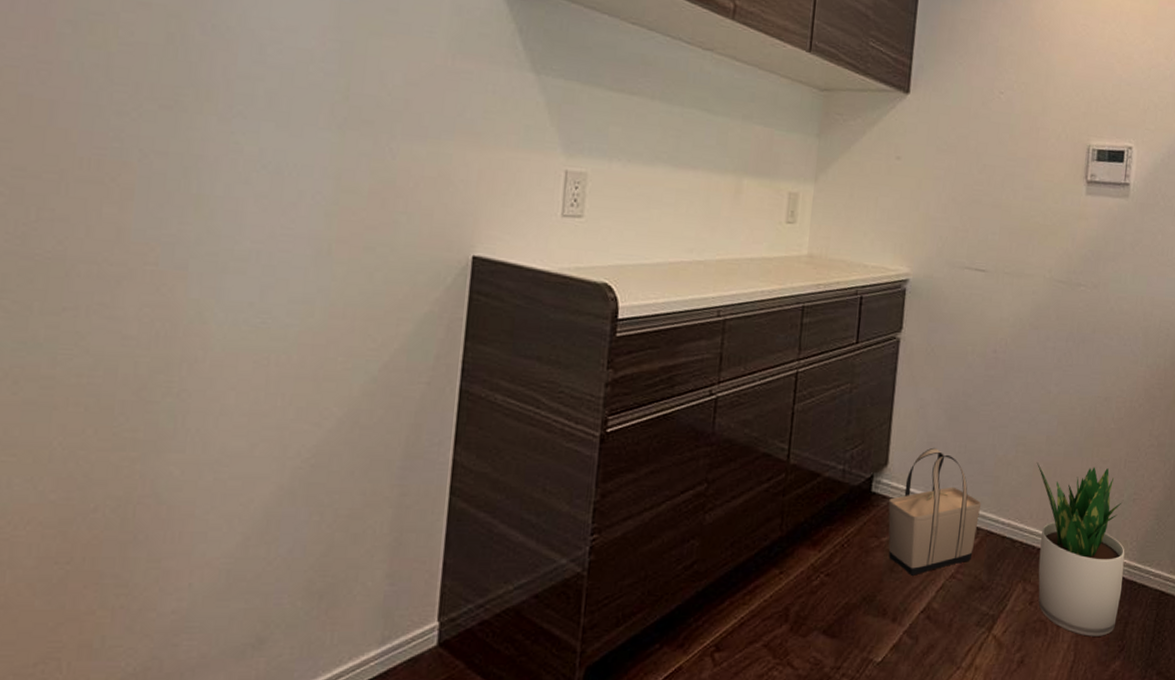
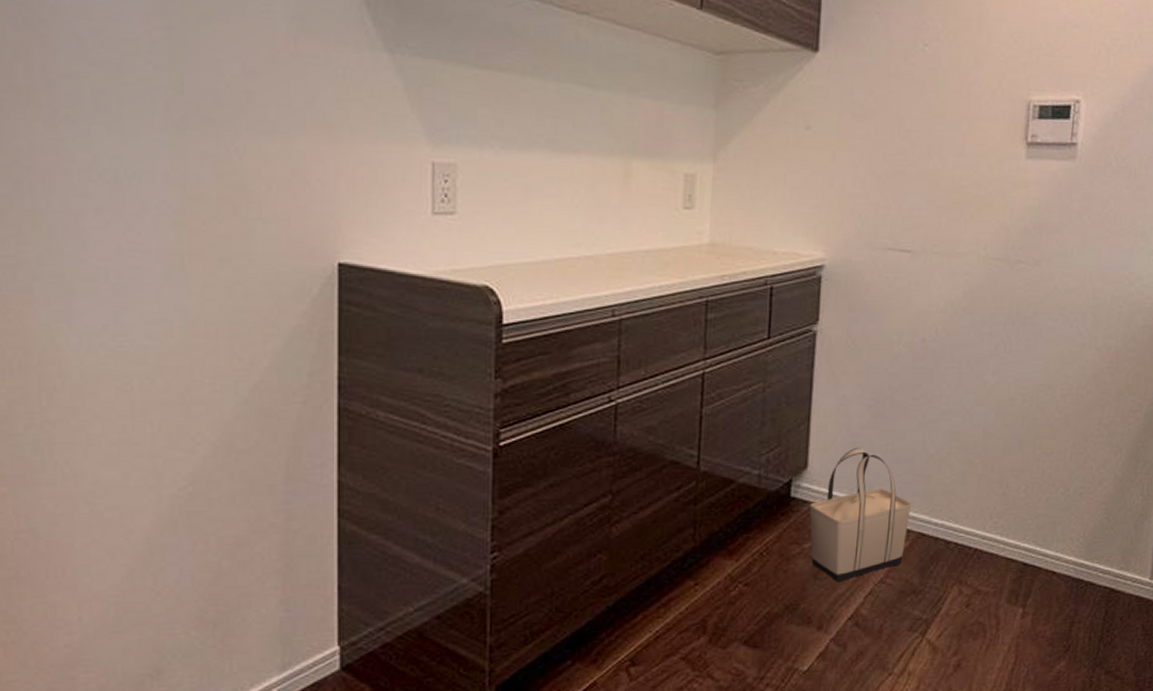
planter: present [1036,462,1125,637] -> none [972,458,1071,638]

